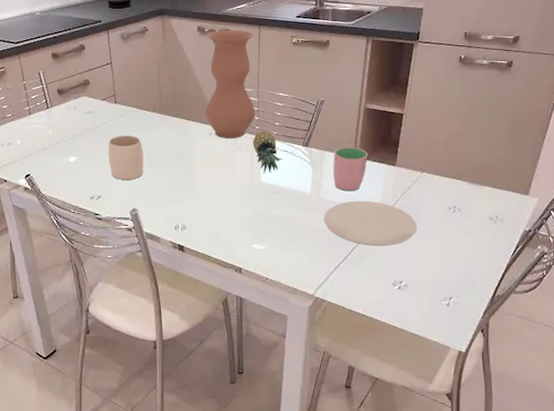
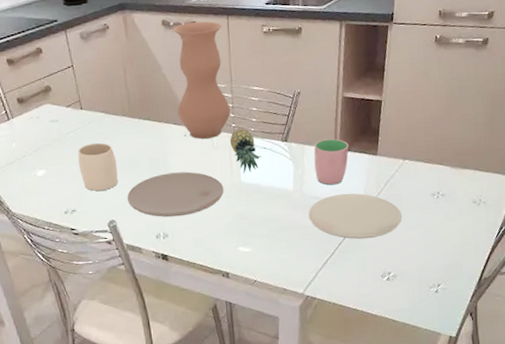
plate: none [150,168,243,210] -> present [127,171,224,218]

